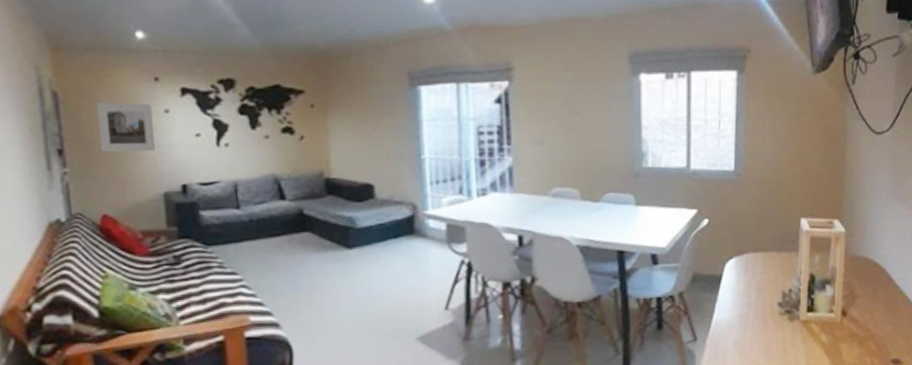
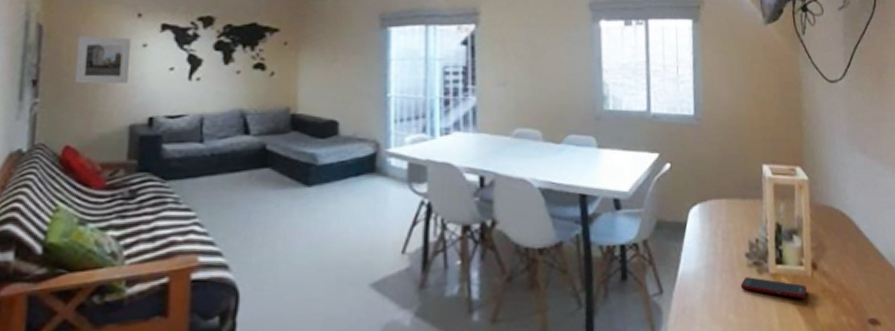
cell phone: none [771,324,835,342] -> present [740,277,807,298]

